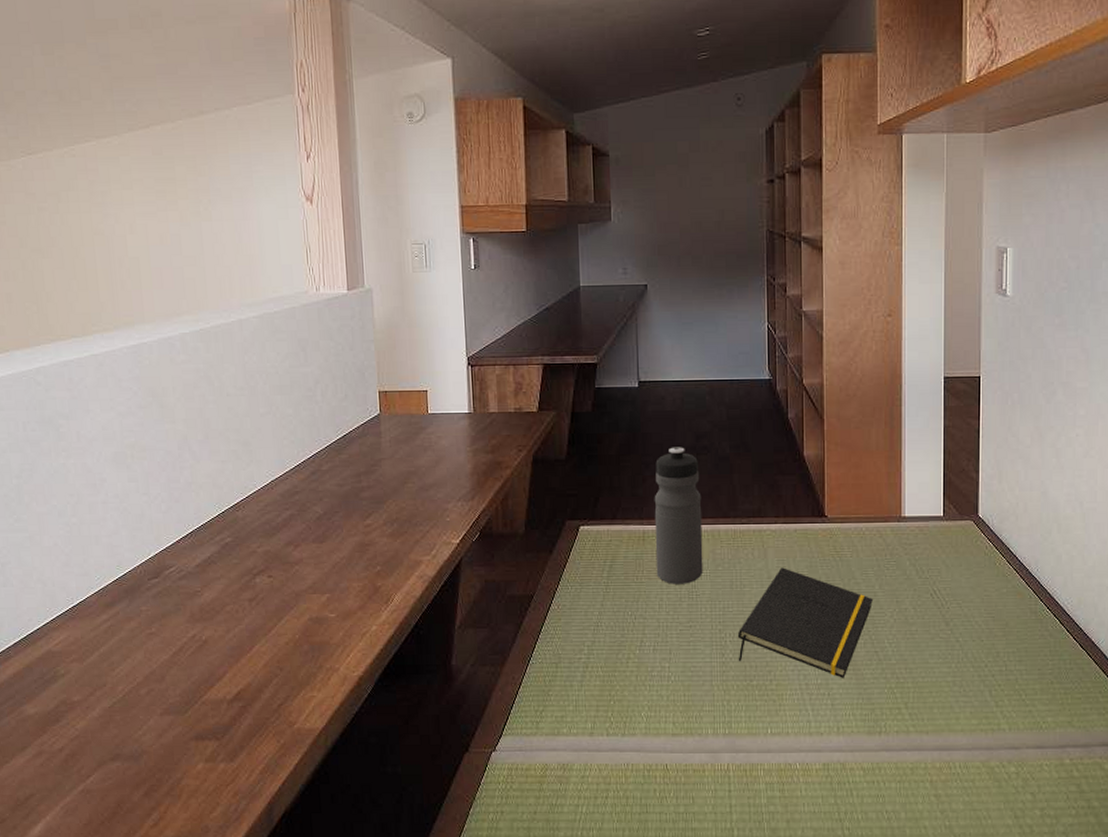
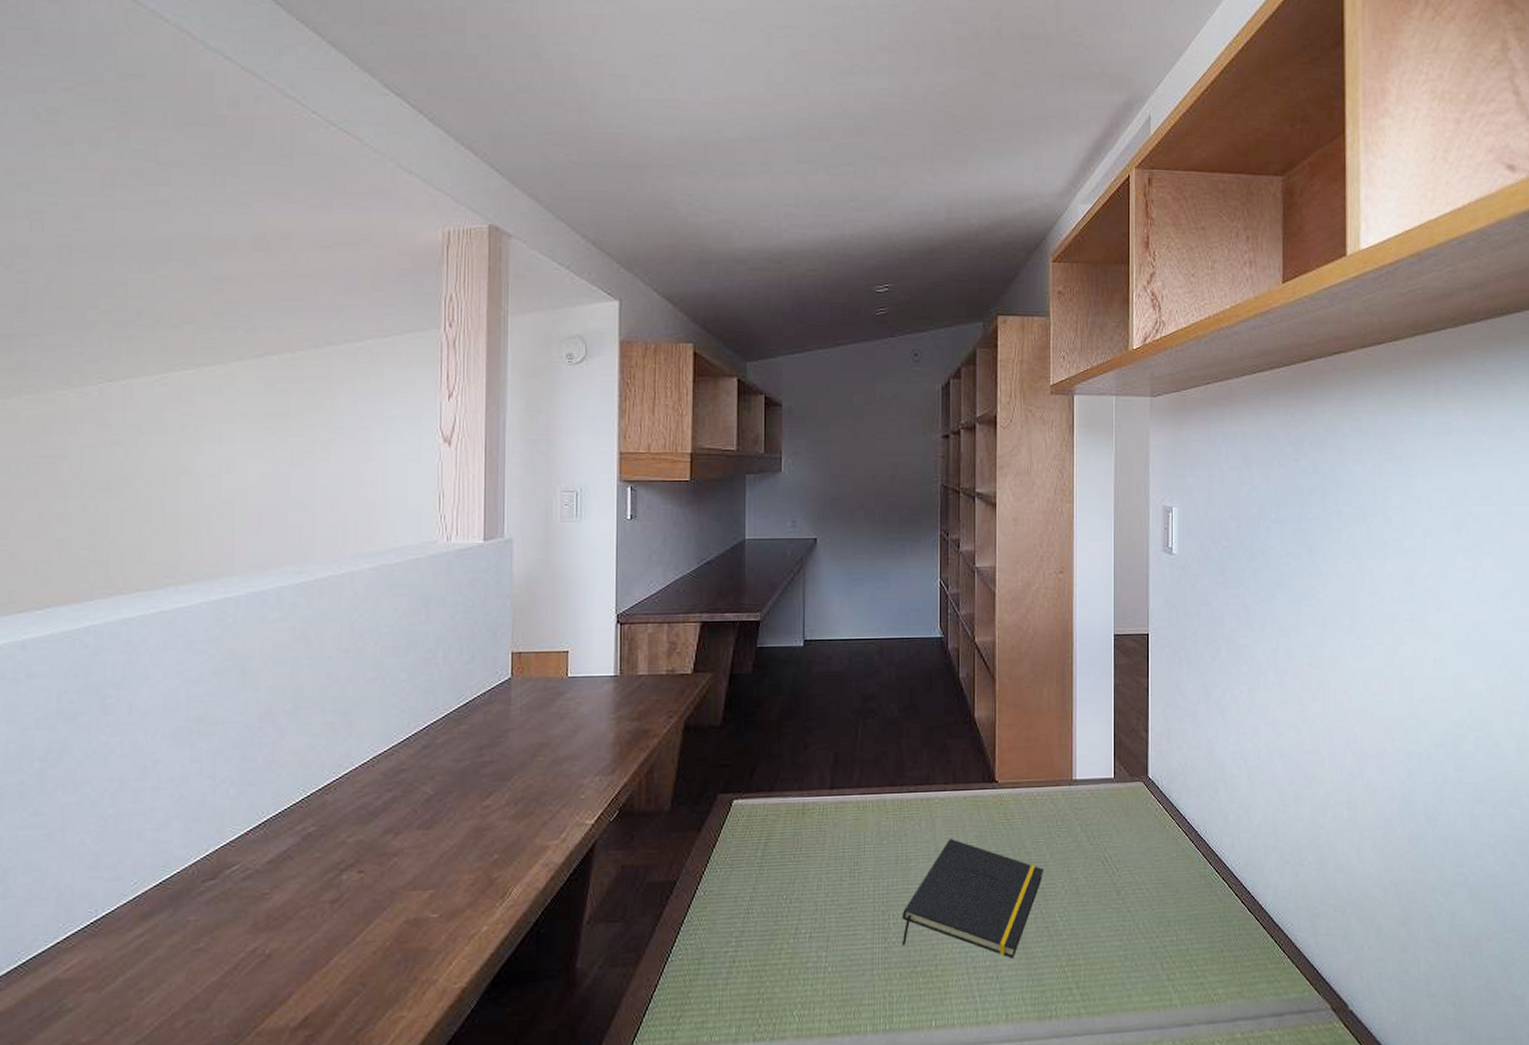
water bottle: present [654,447,703,584] -> none [815,710,867,862]

